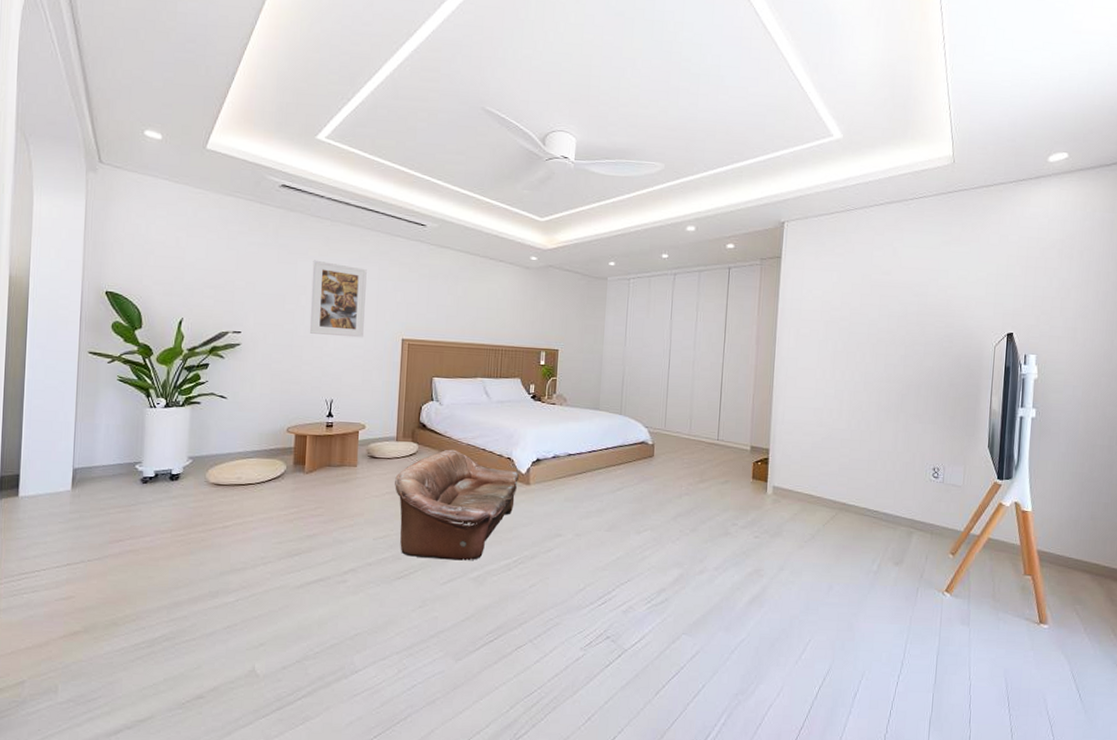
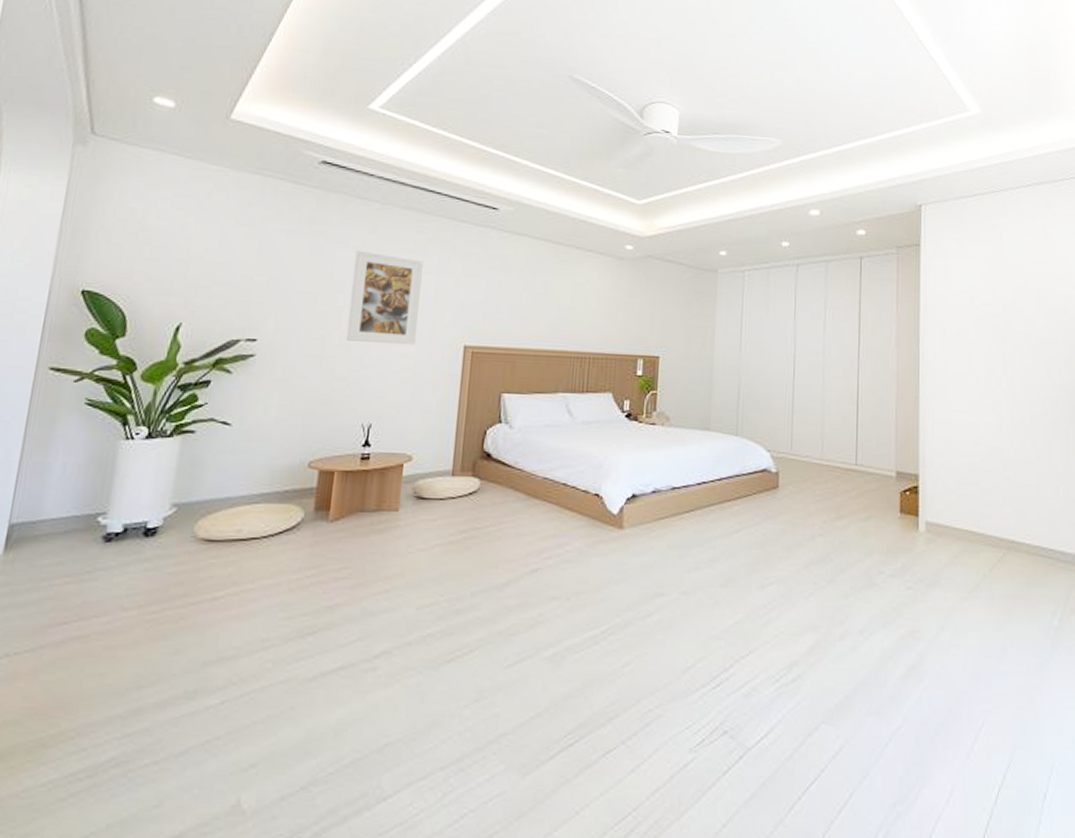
loveseat: present [395,449,519,561] -> none [447,485,609,634]

